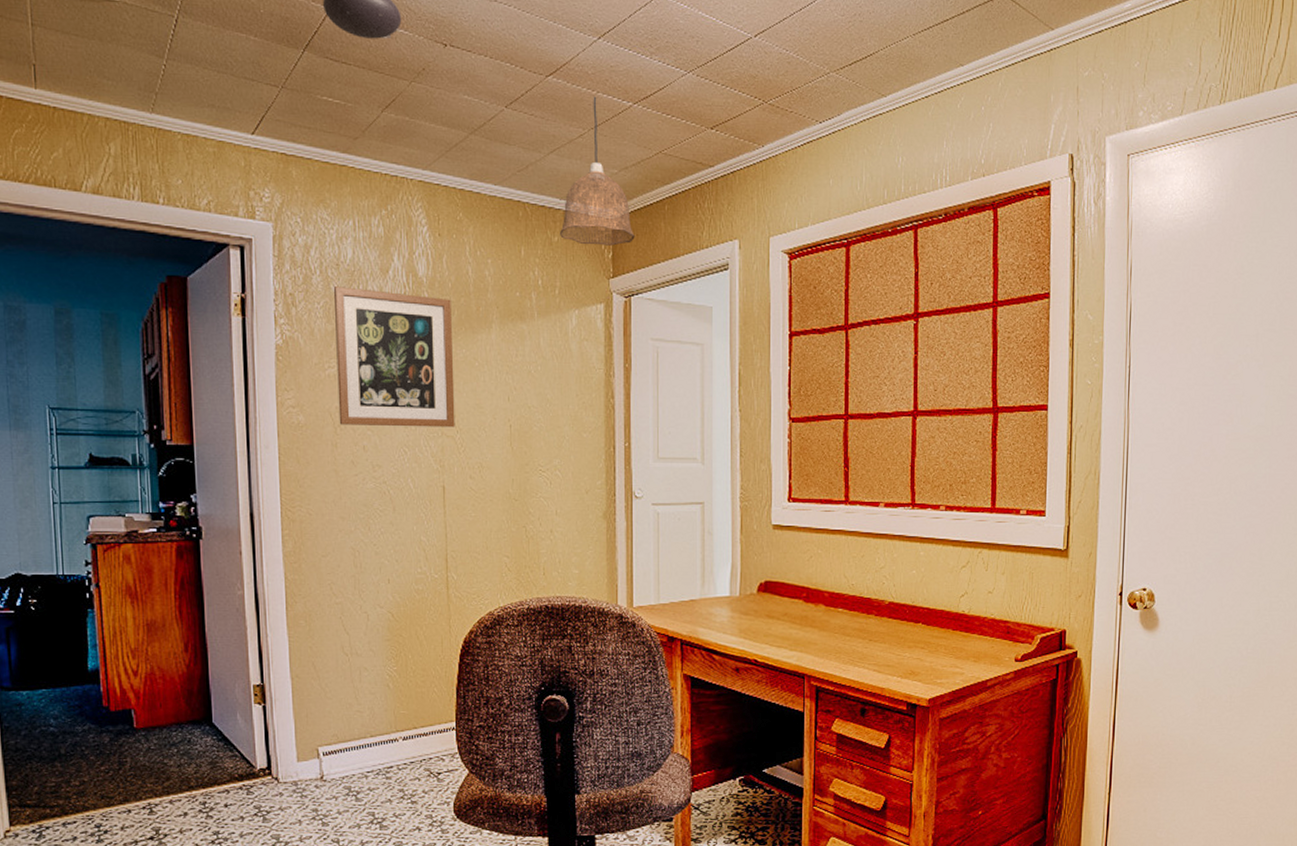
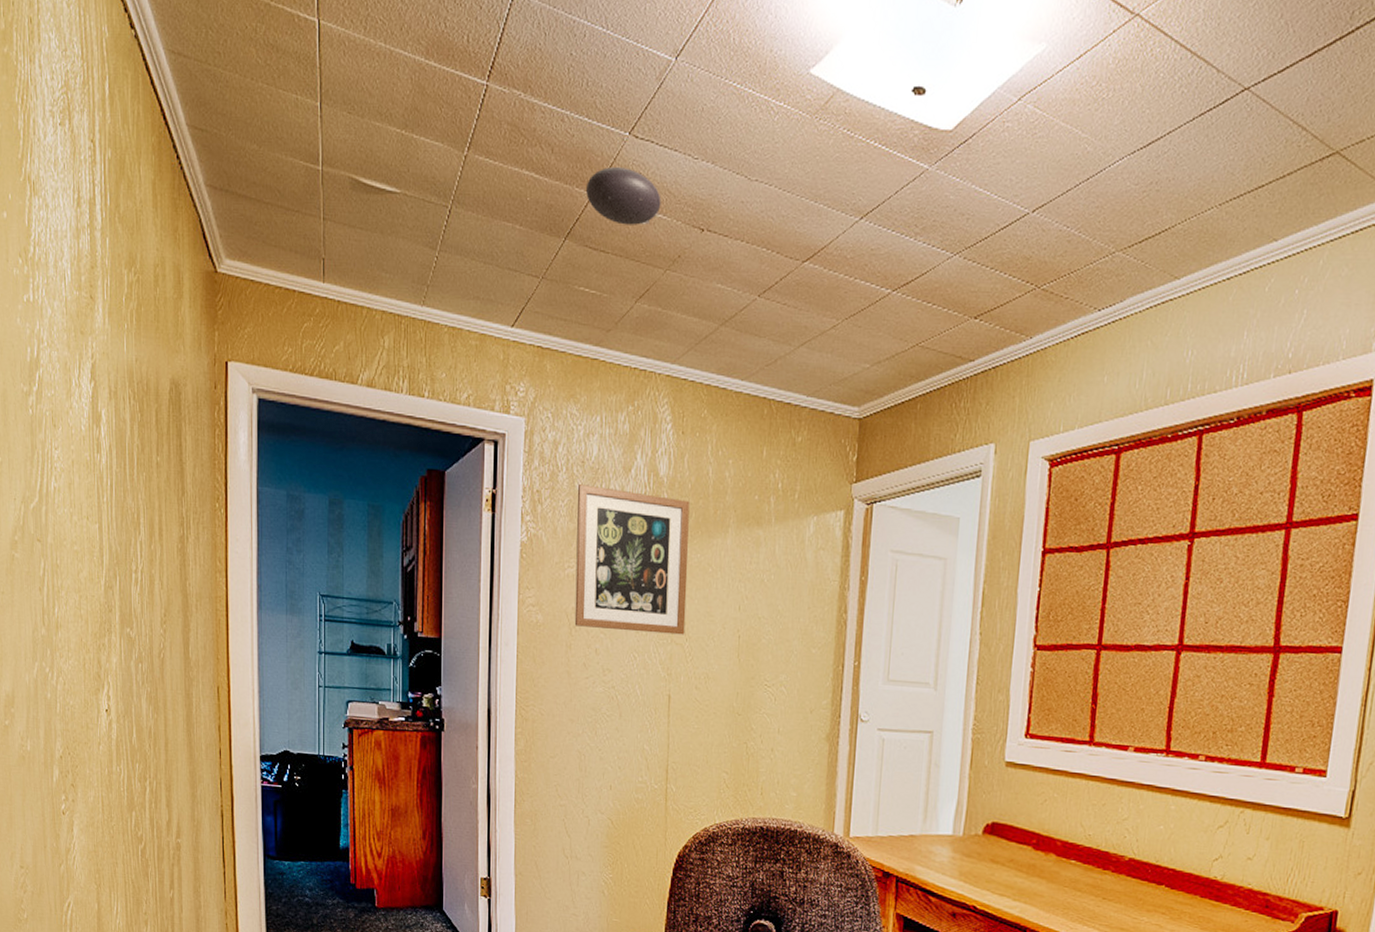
pendant lamp: present [560,96,635,246] -> none [804,283,883,448]

